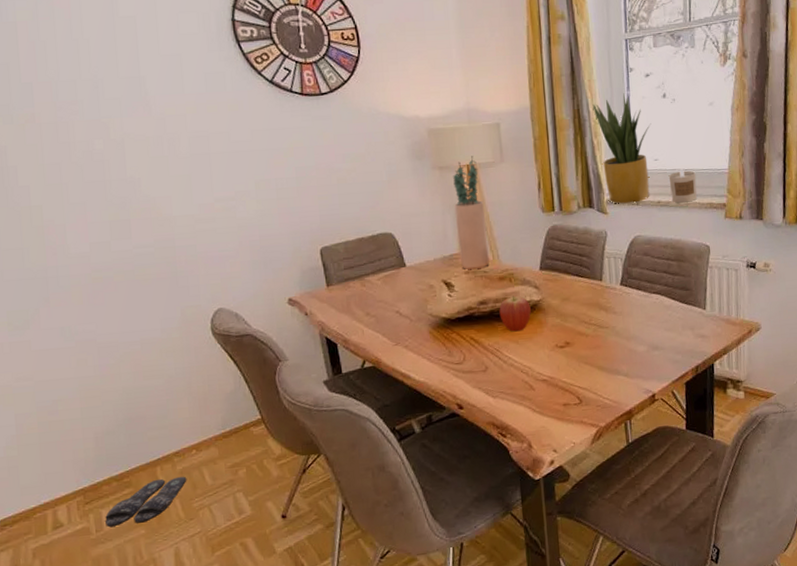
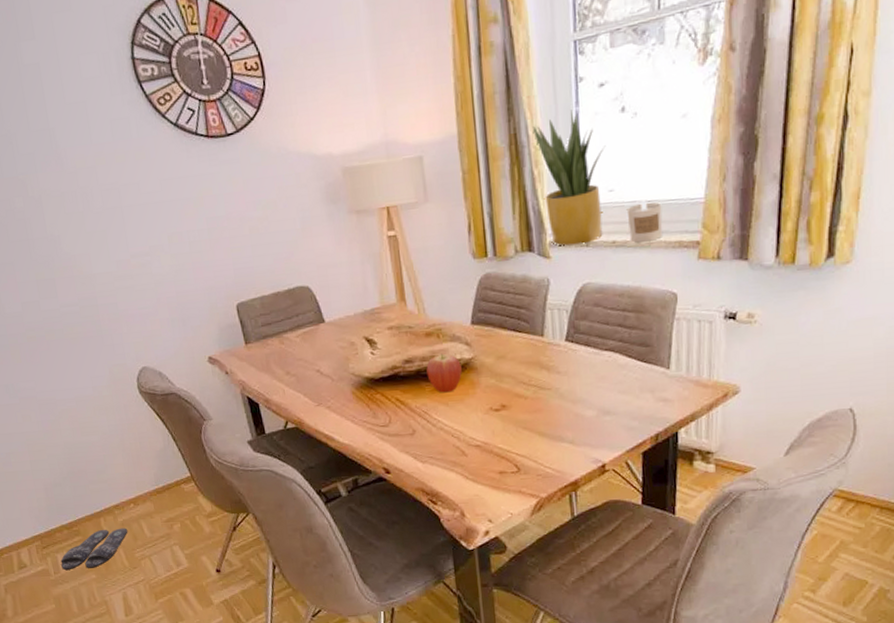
vase: present [453,156,489,270] -> none [372,196,414,326]

